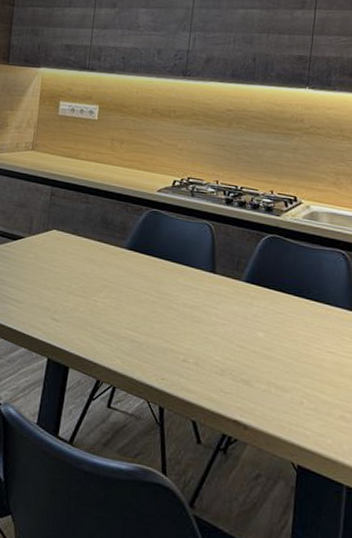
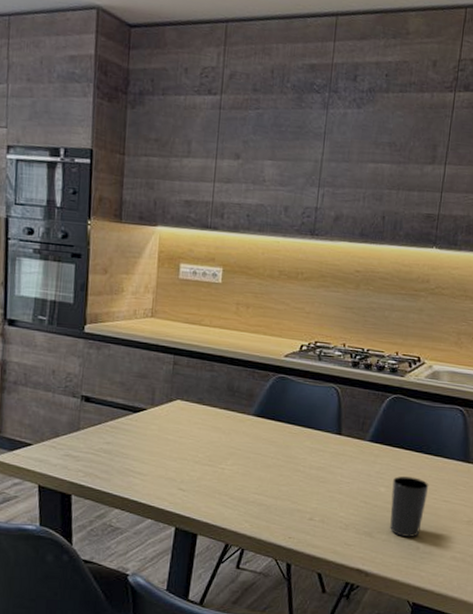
cup: none [269,321,311,390] -> present [390,476,429,537]

